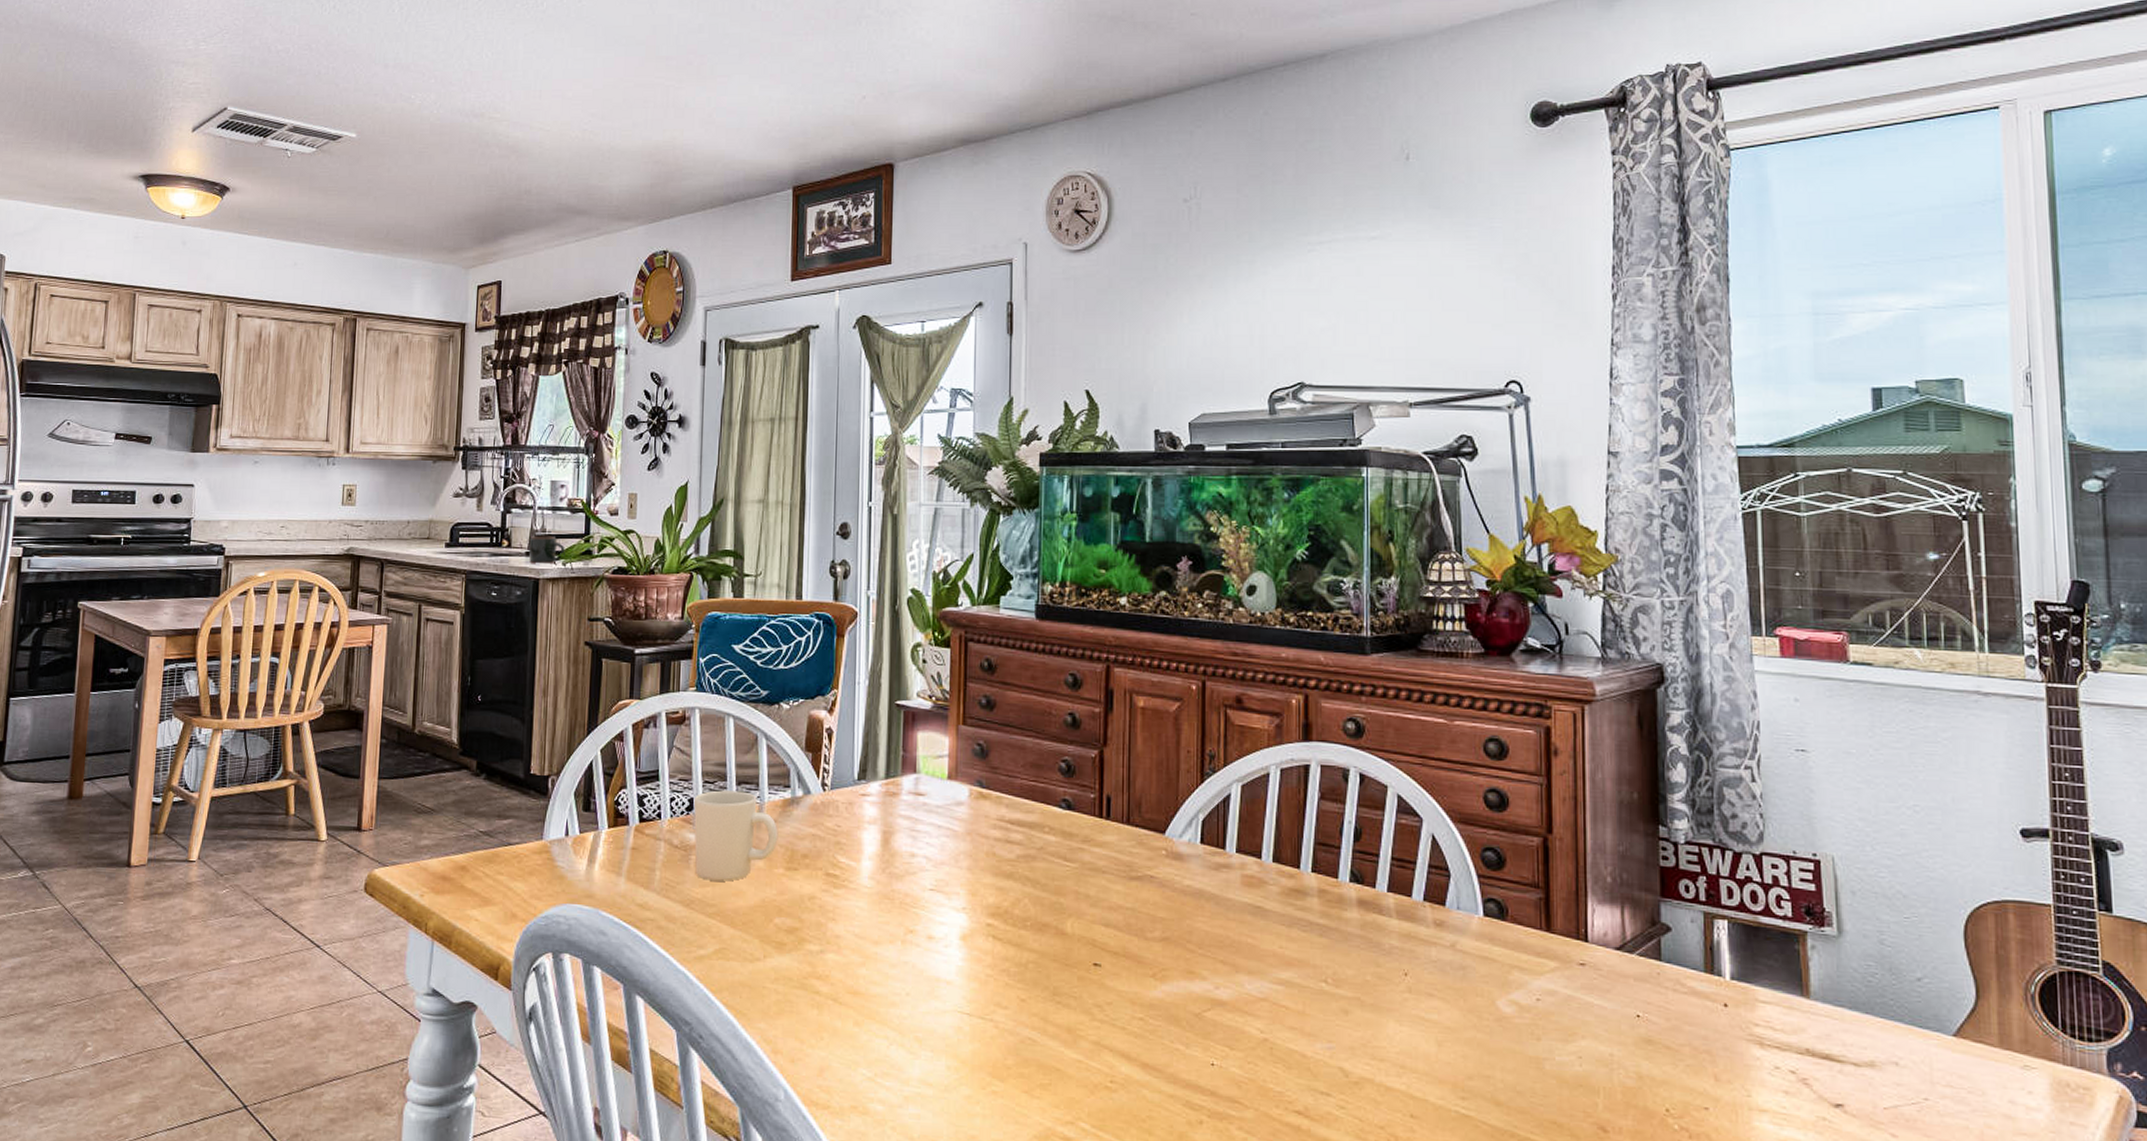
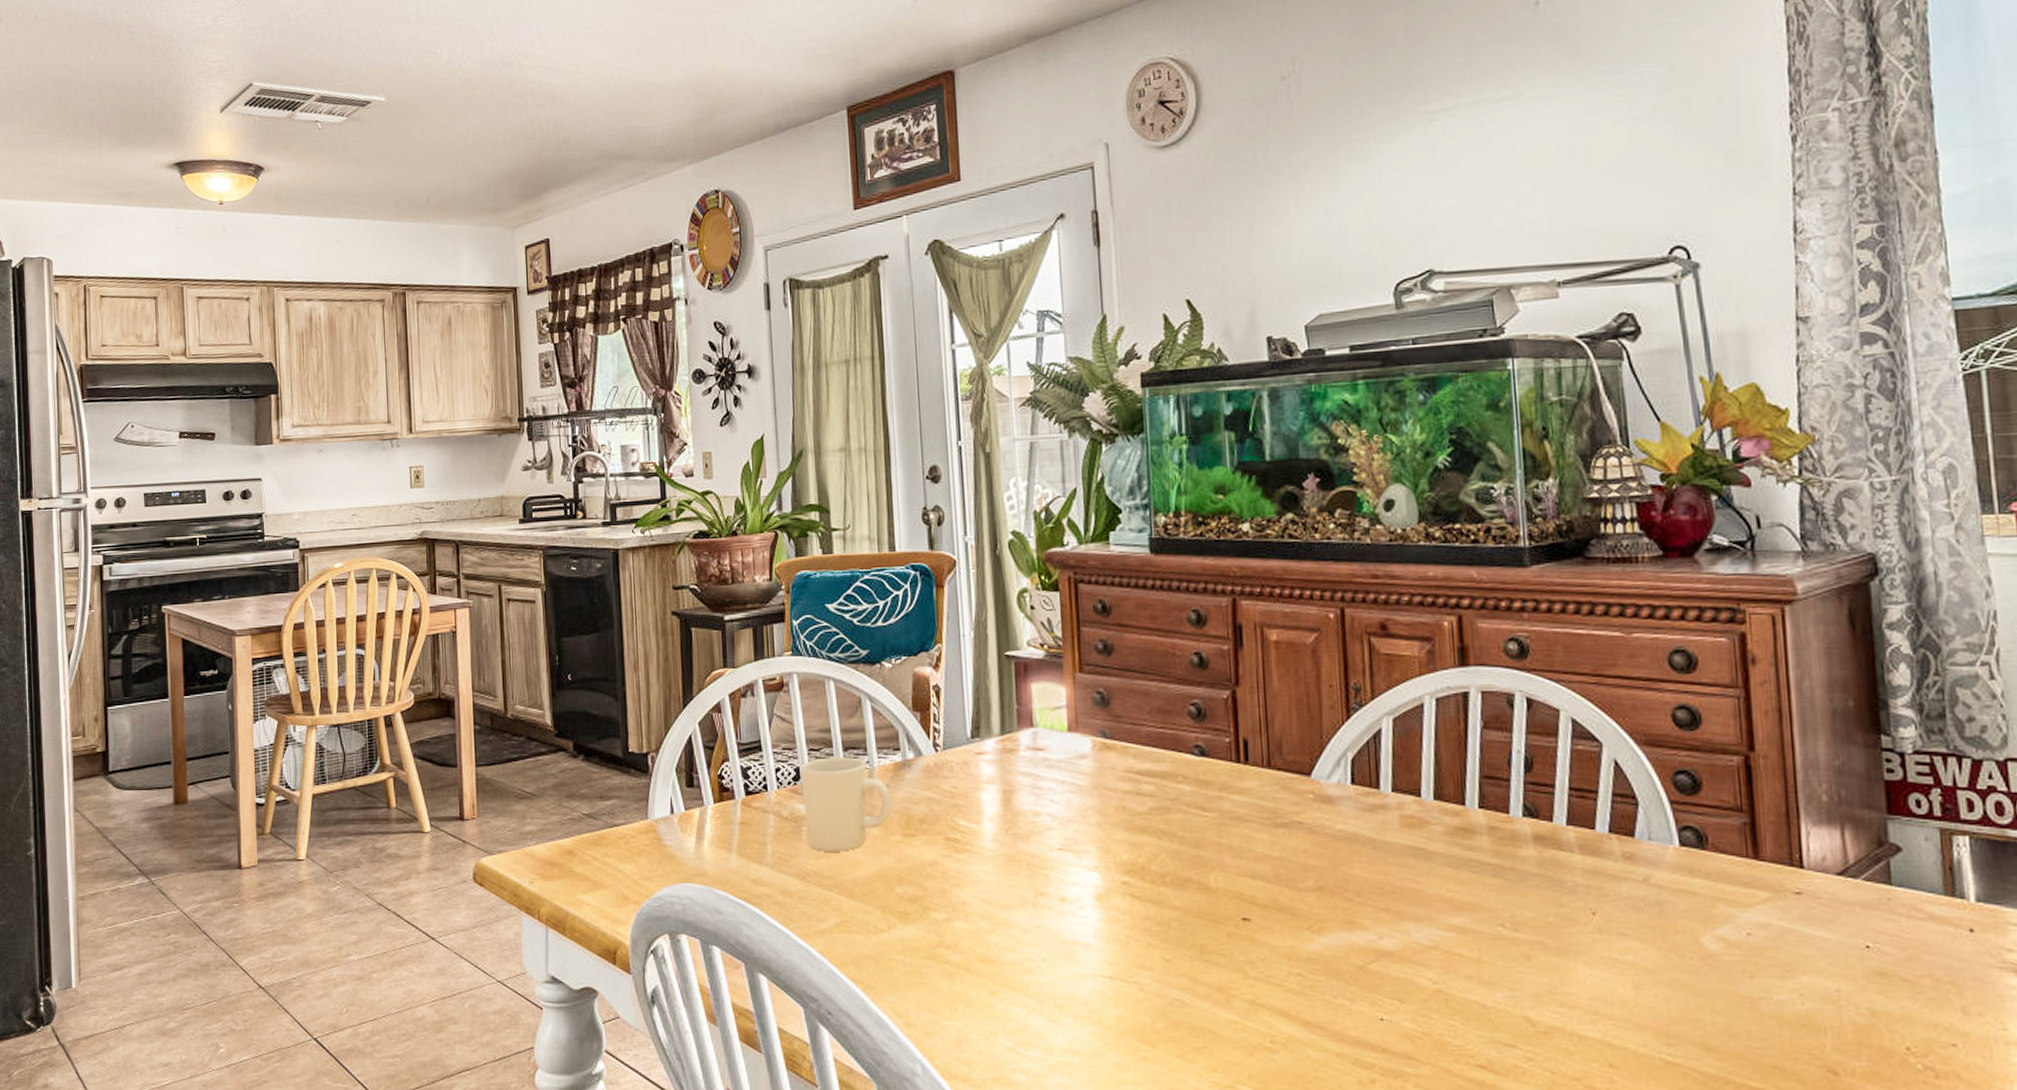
mug: present [528,535,565,565] -> none [604,503,643,535]

